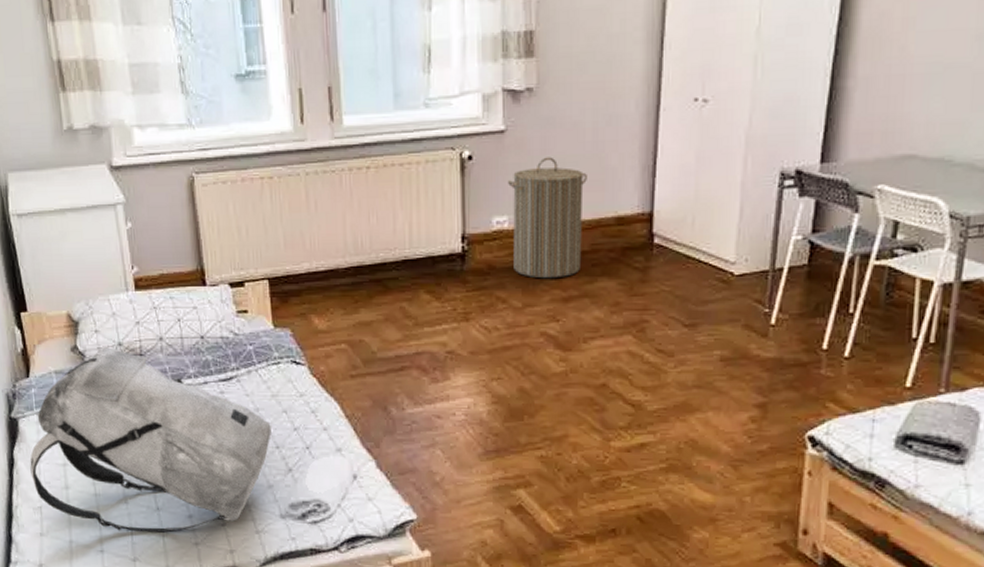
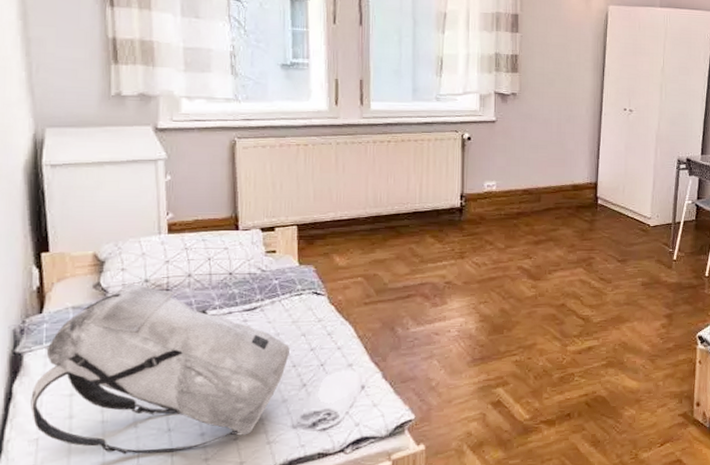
laundry hamper: present [508,157,587,279] -> none [497,141,553,227]

